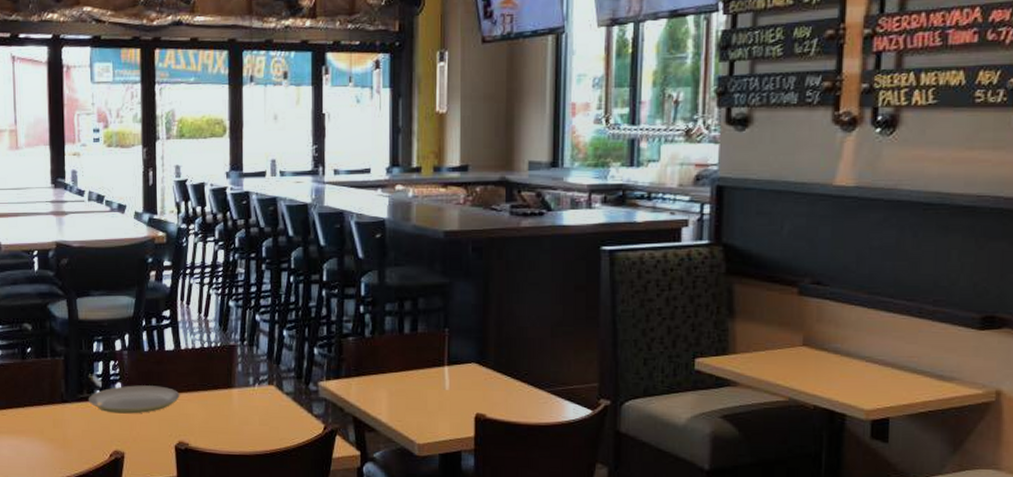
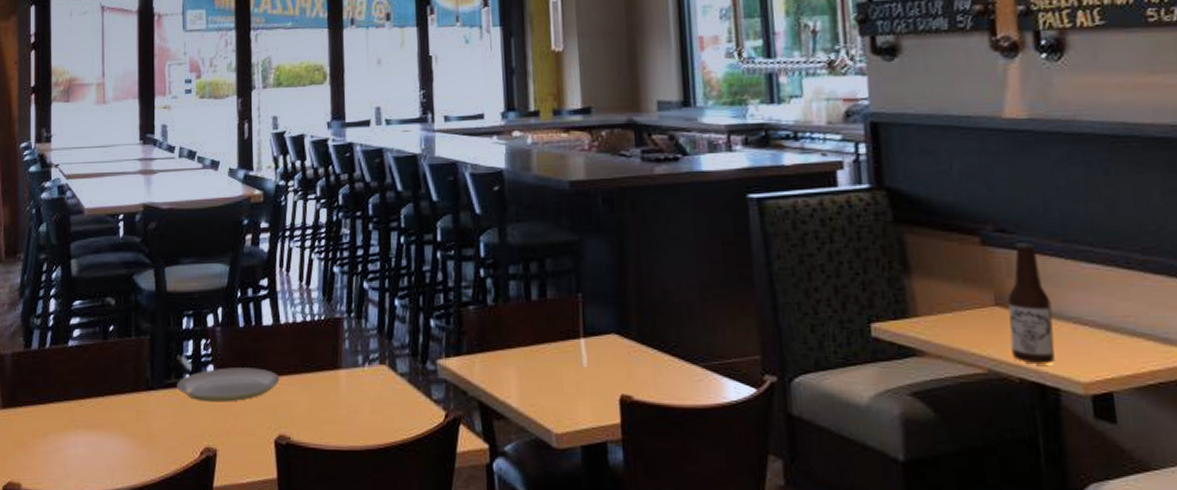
root beer bottle: none [811,294,850,395] -> present [1007,242,1055,365]

